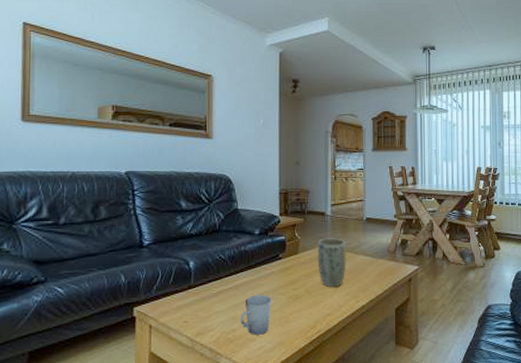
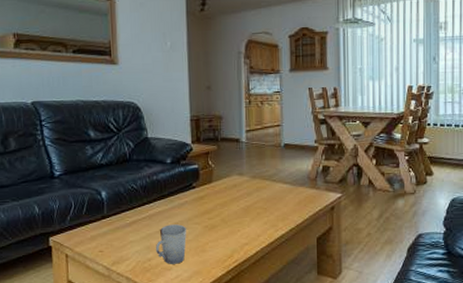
plant pot: present [317,238,346,288] -> none [232,165,264,217]

